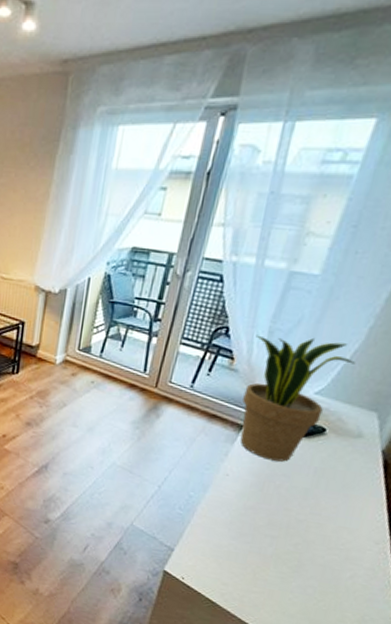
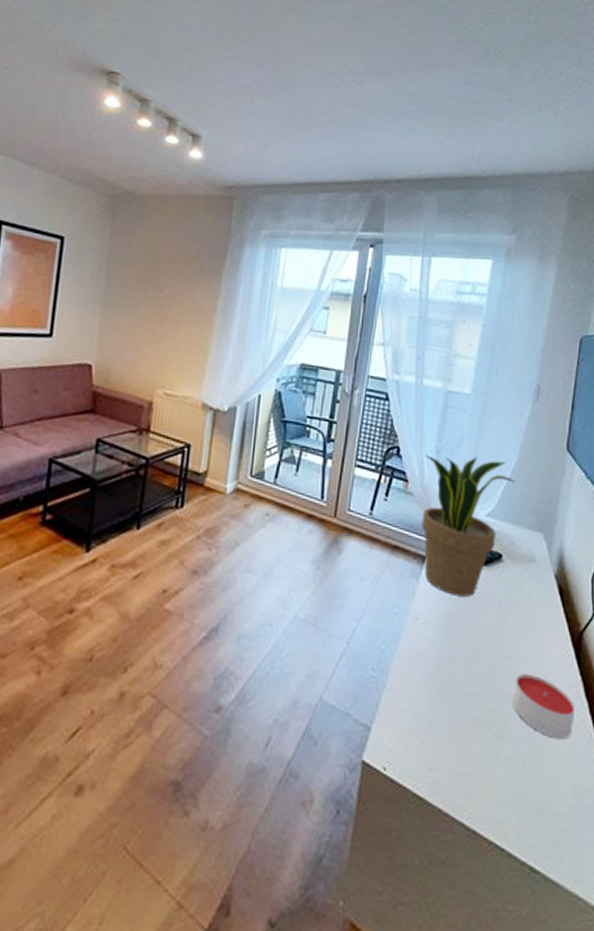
candle: none [312,528,378,581] -> present [512,674,576,739]

